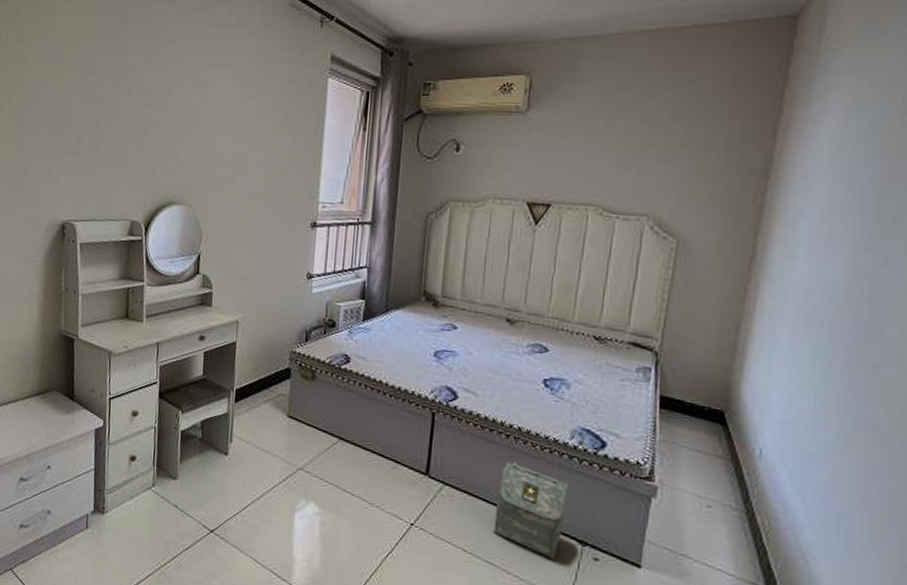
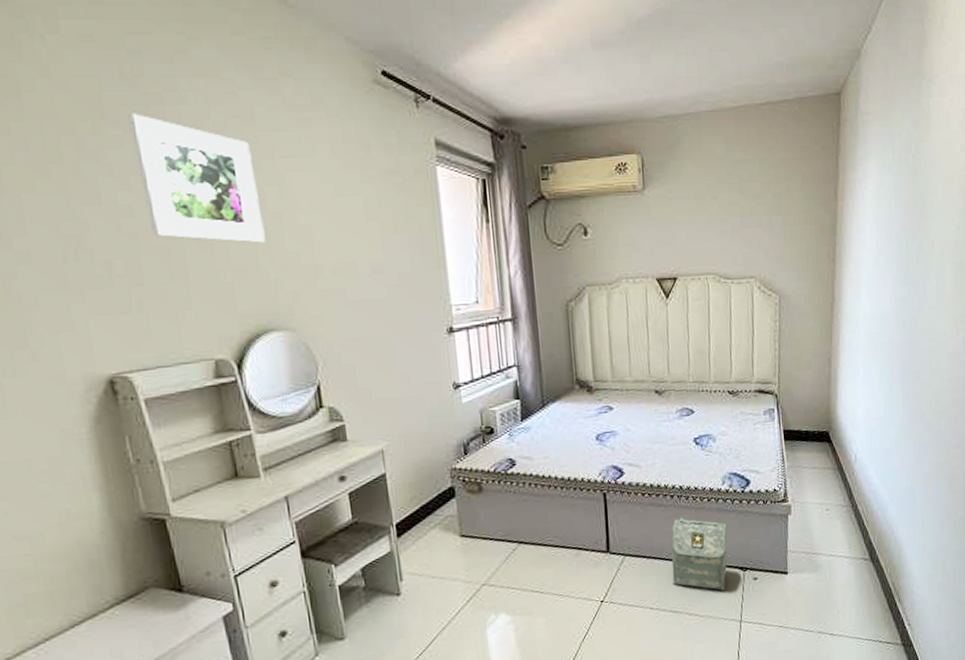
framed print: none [111,29,188,133] -> present [128,113,266,243]

